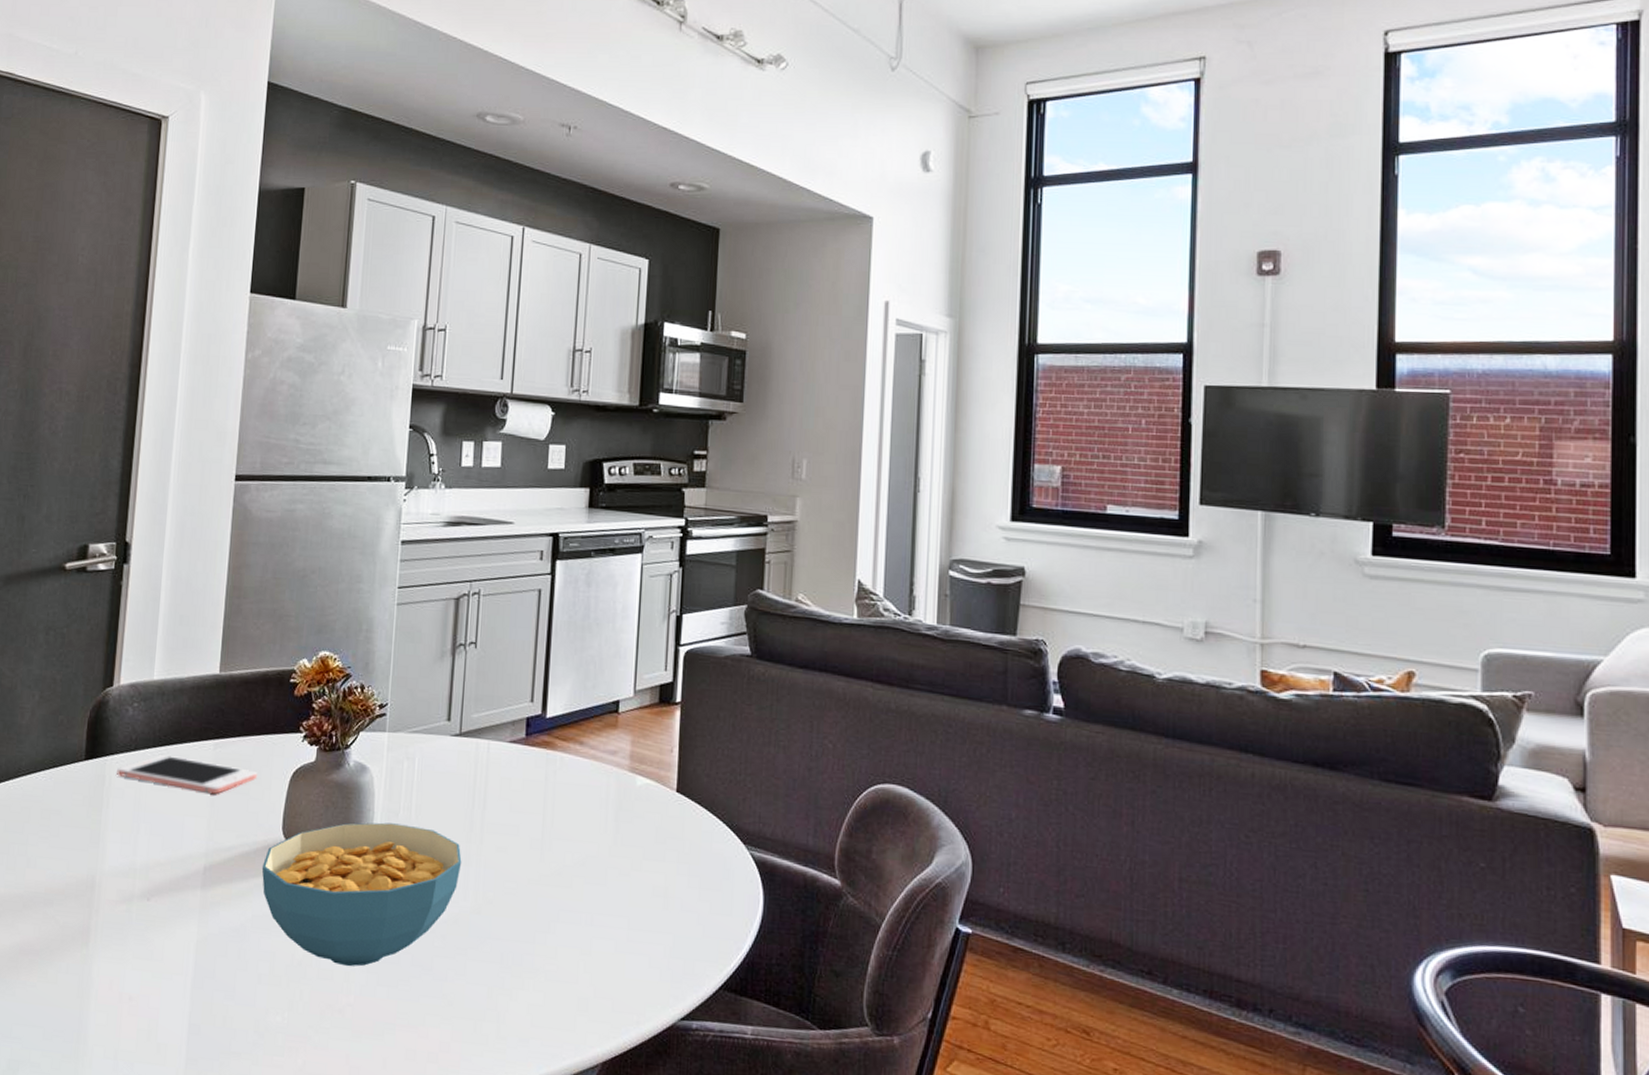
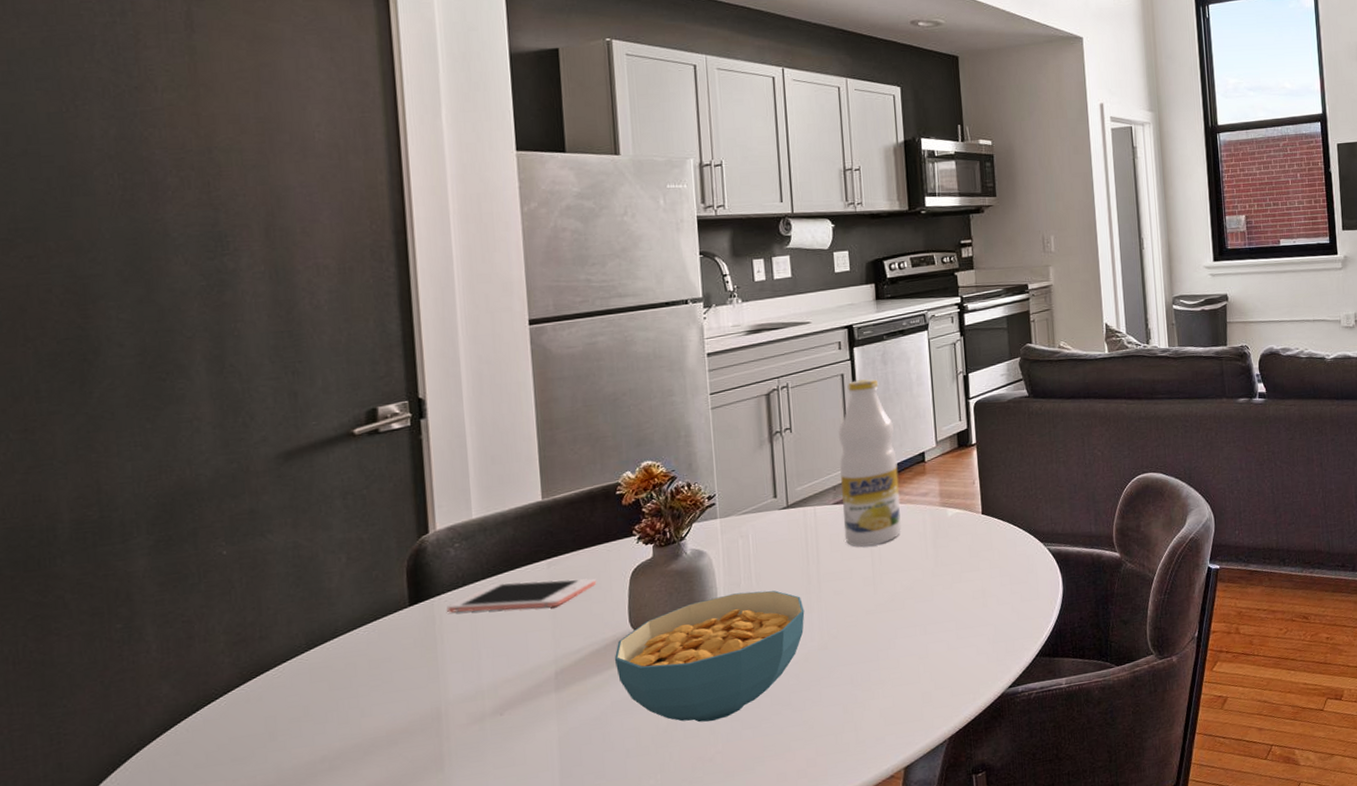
milk bottle: none [517,599,588,803] -> present [838,378,902,547]

